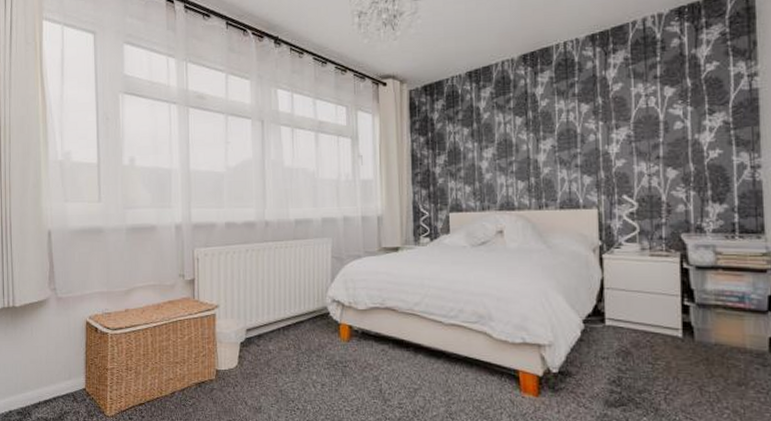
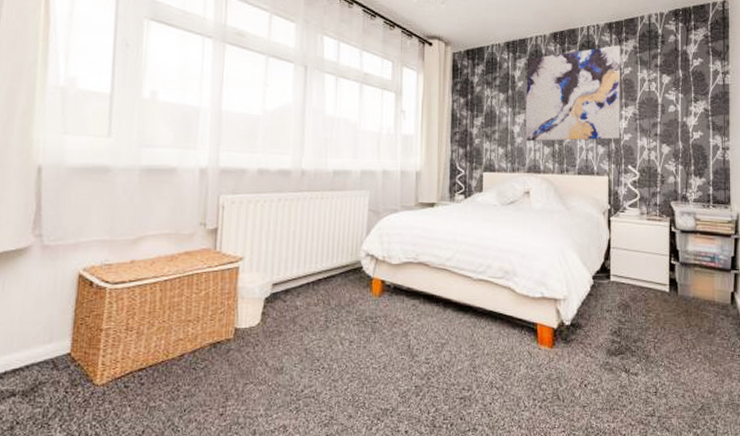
wall art: none [492,58,611,176] -> present [525,45,620,141]

